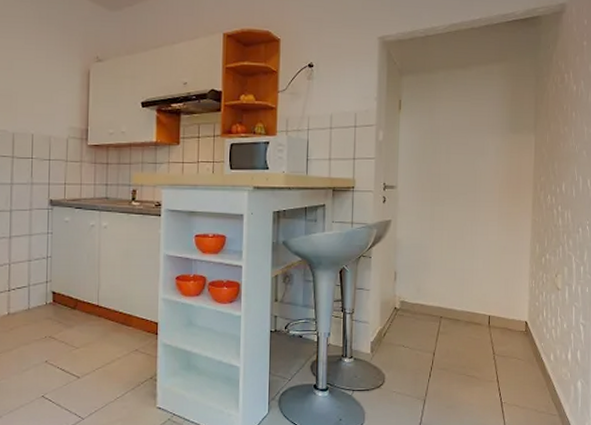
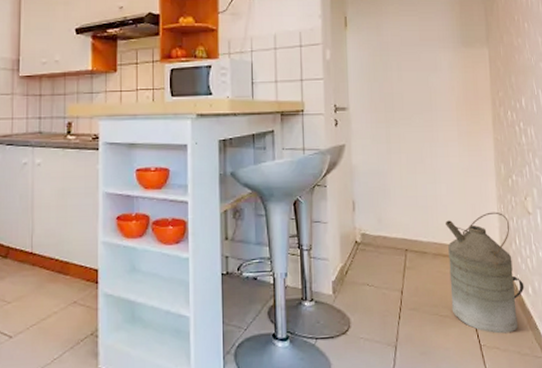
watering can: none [478,286,547,394] -> present [446,211,525,334]

